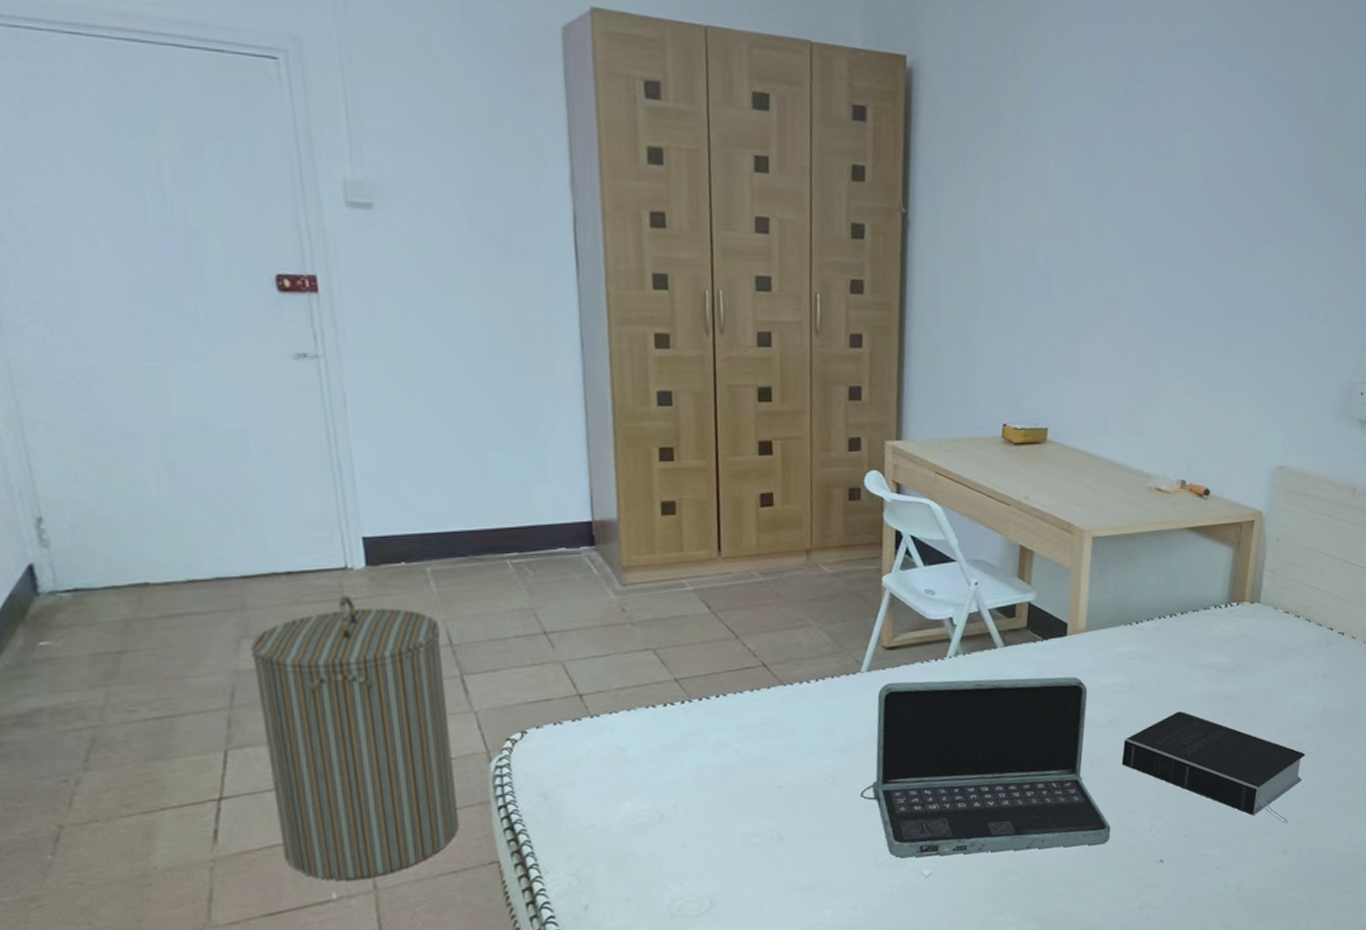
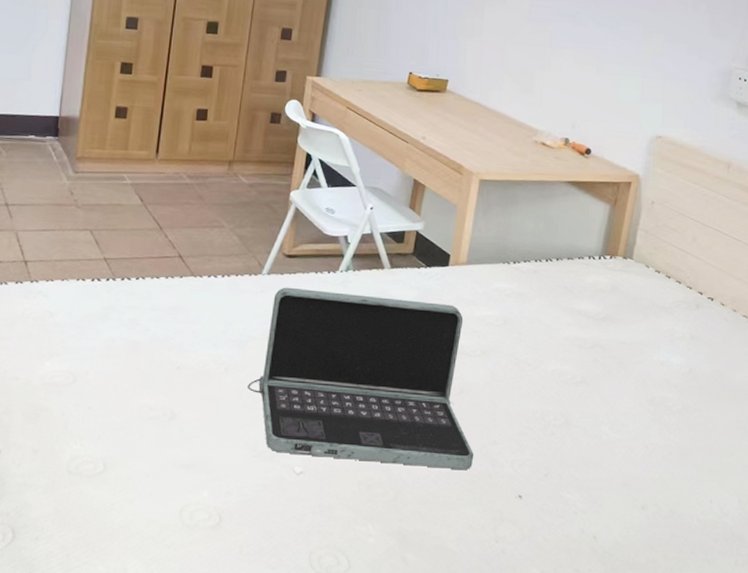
book: present [1121,711,1306,824] -> none [489,351,670,479]

